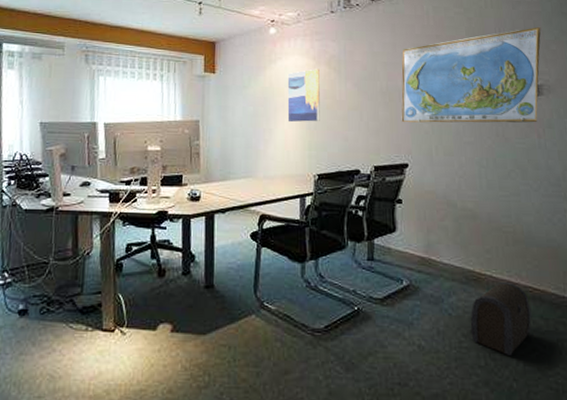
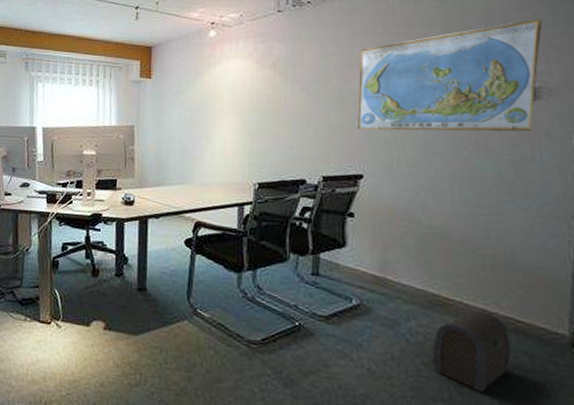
wall art: present [287,69,320,122] -> none [227,72,263,128]

